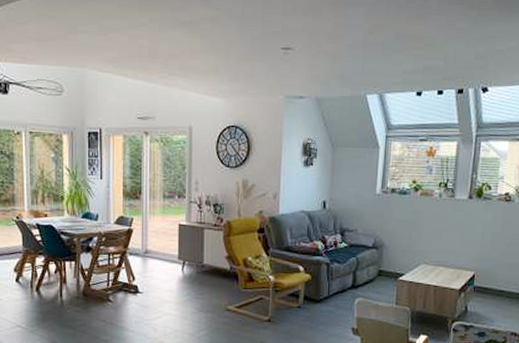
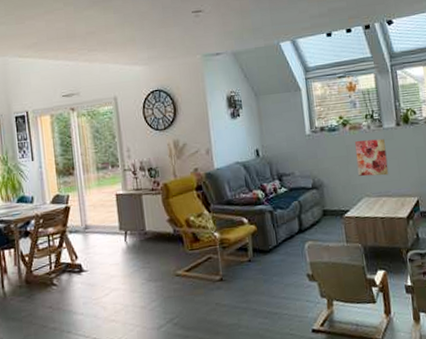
wall art: none [420,207,454,246] -> present [354,138,389,177]

